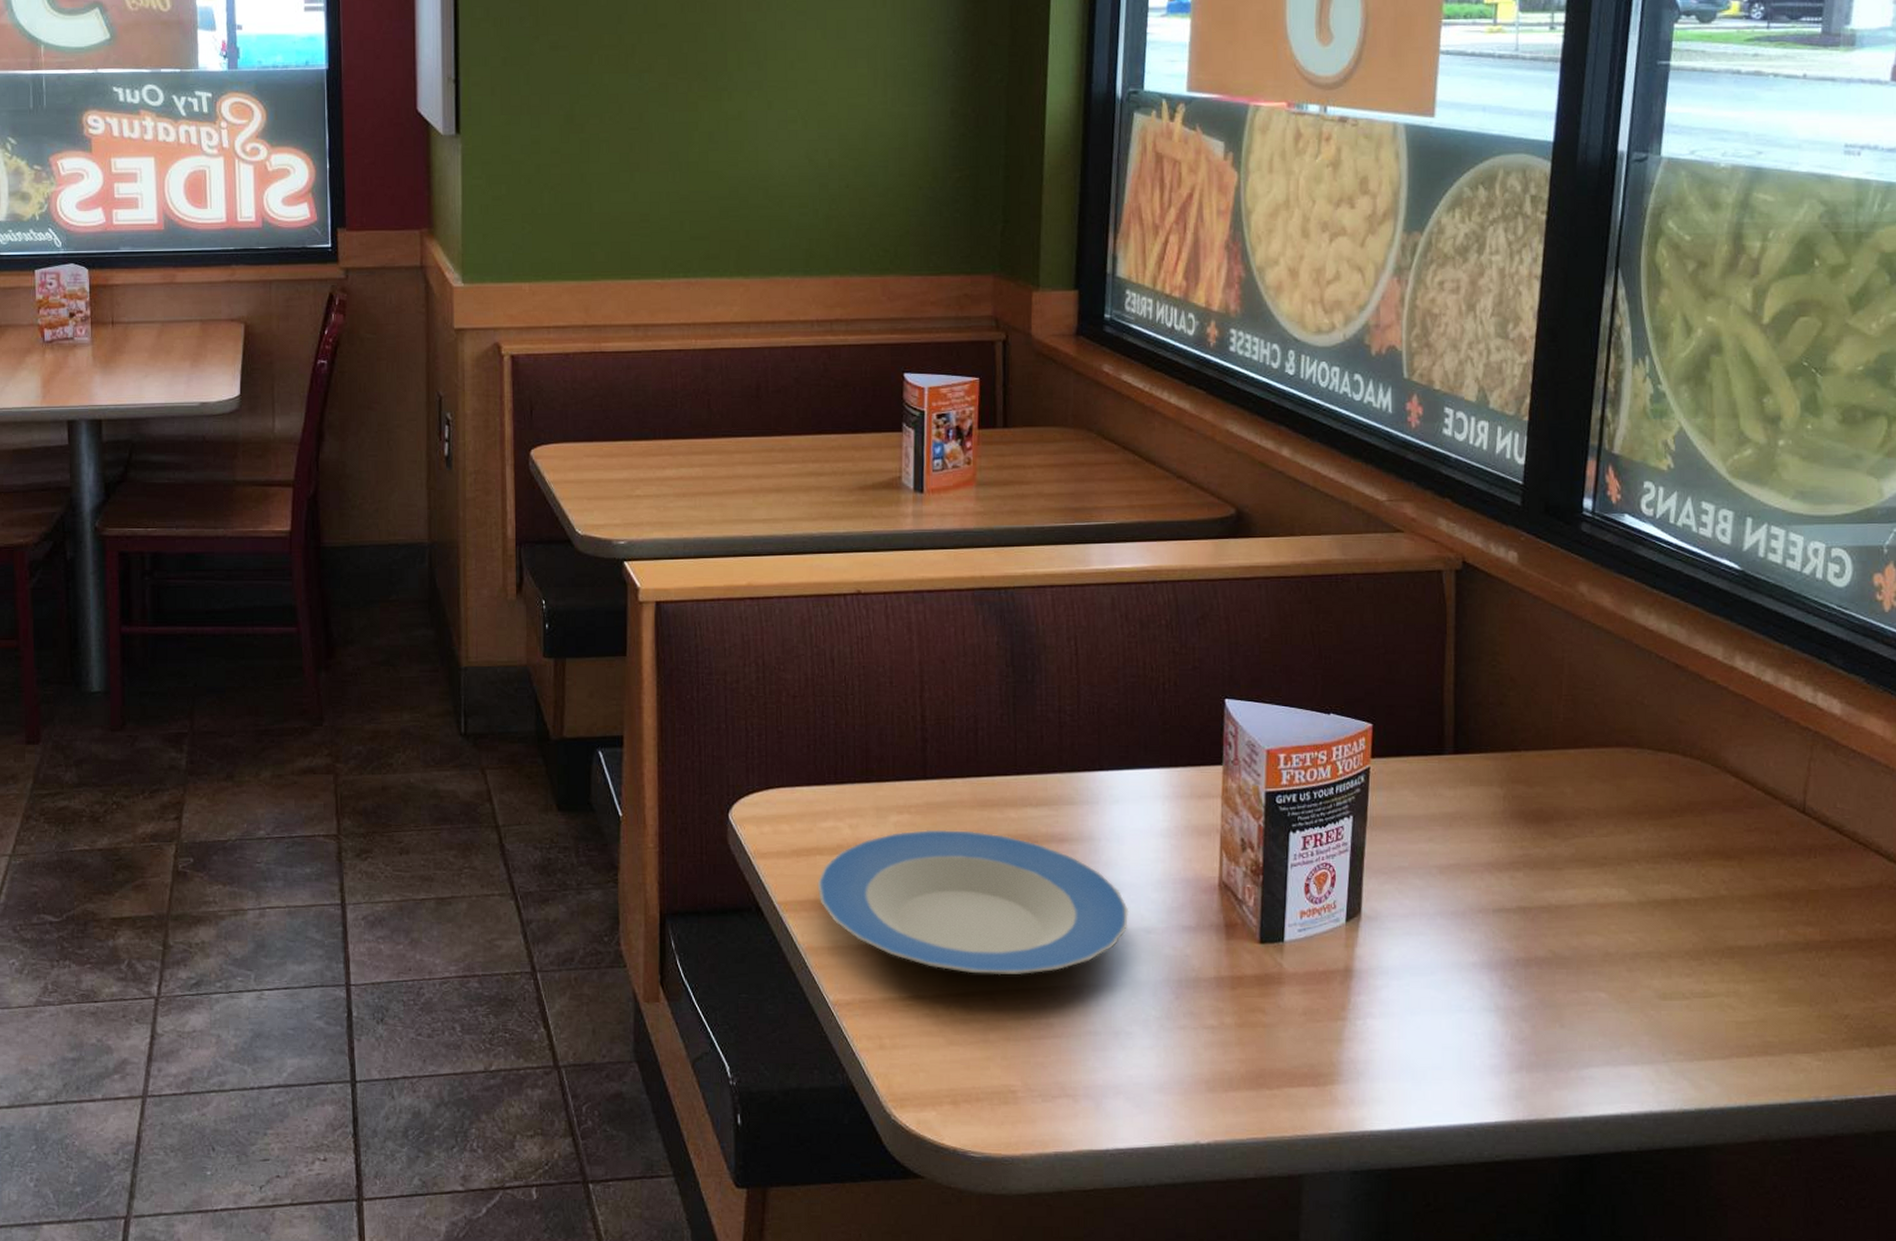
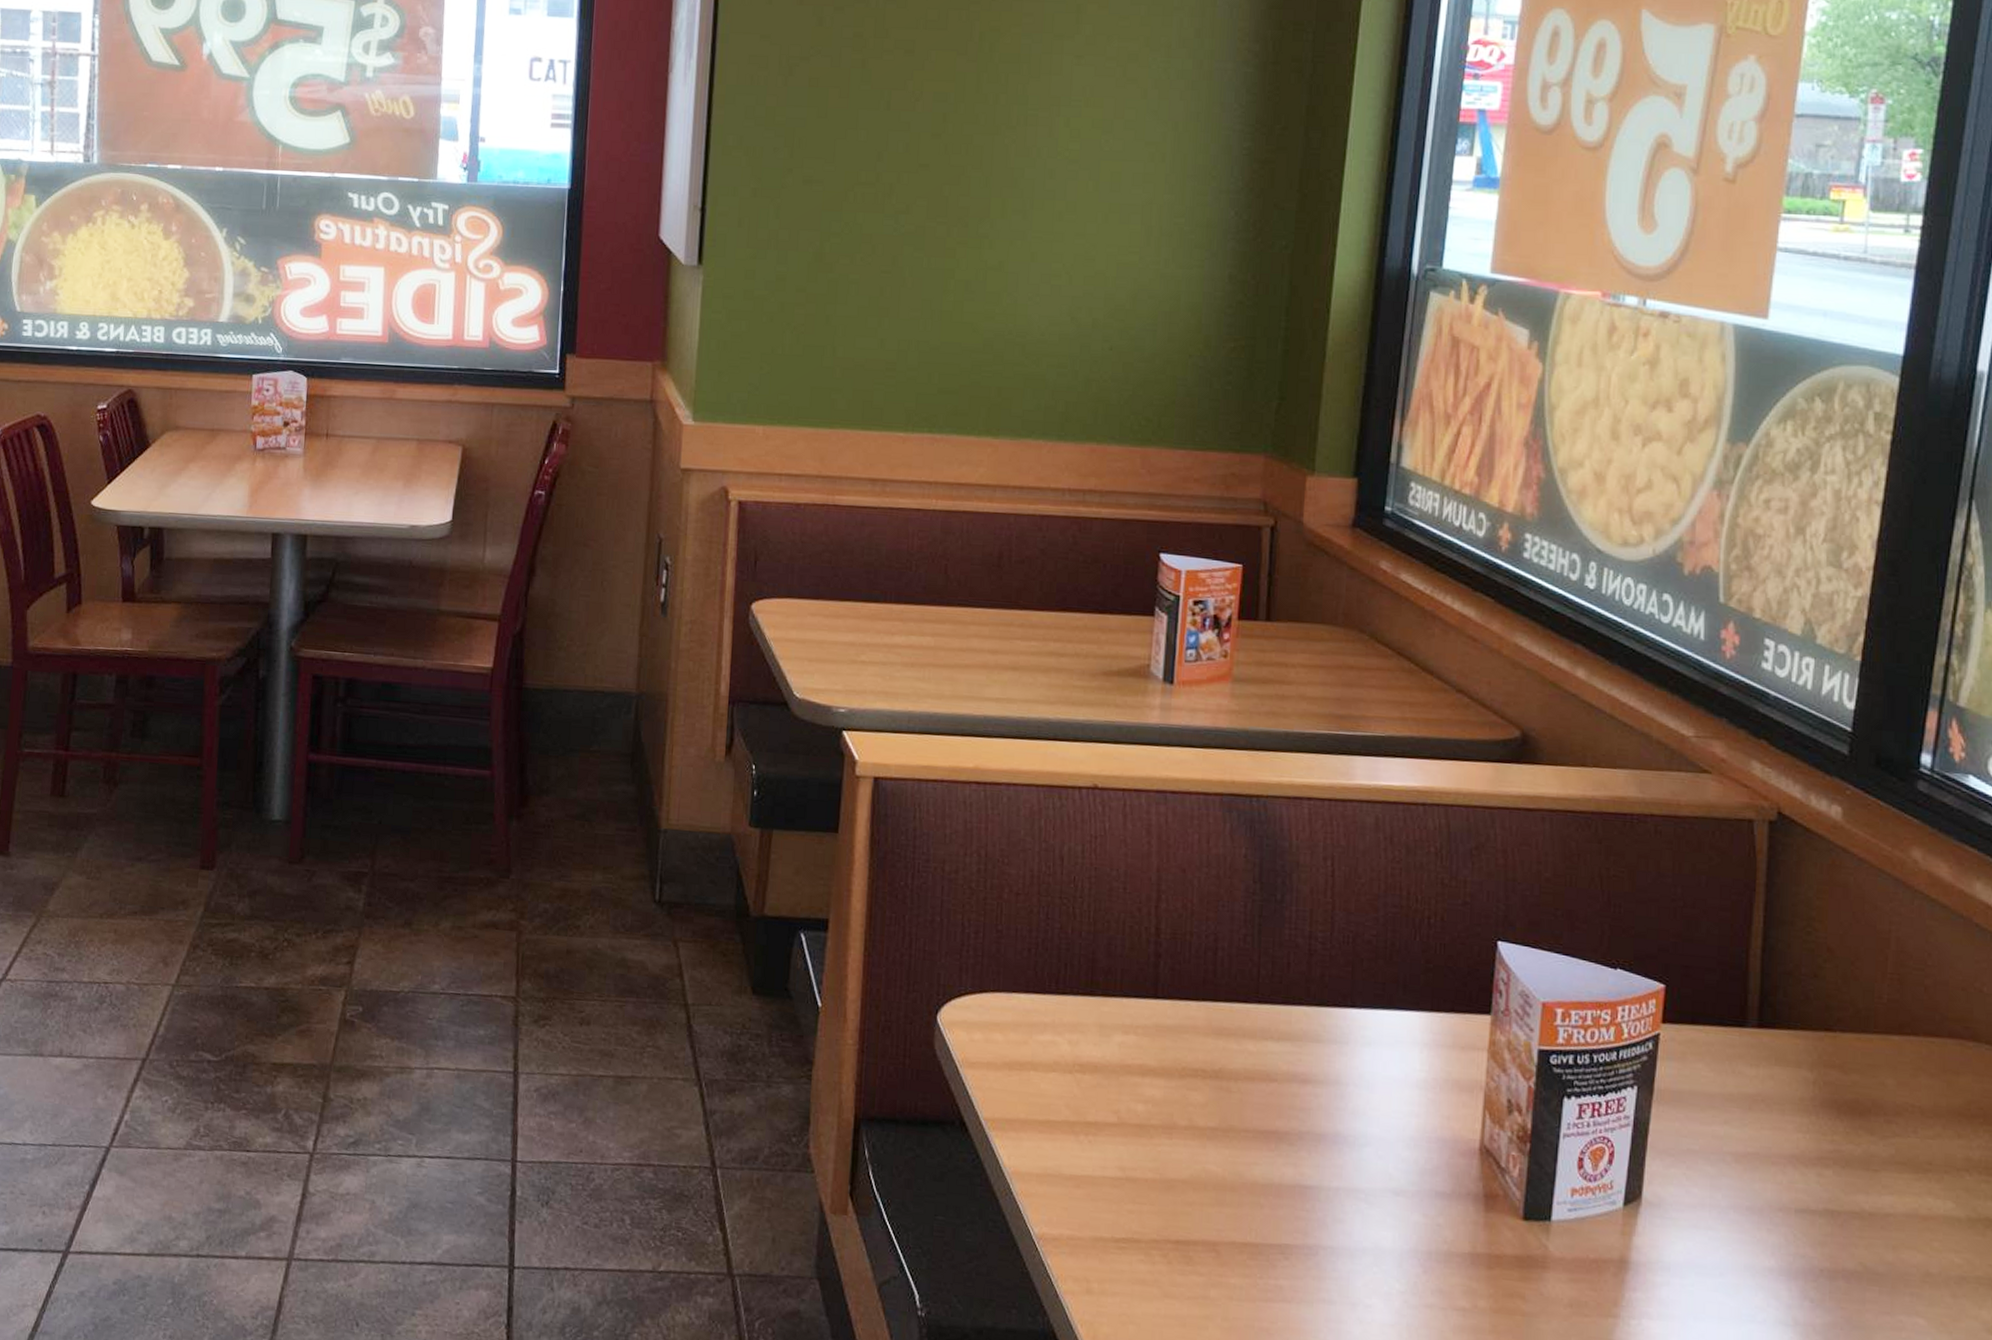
plate: present [817,829,1129,975] -> none [1029,1053,1376,1227]

